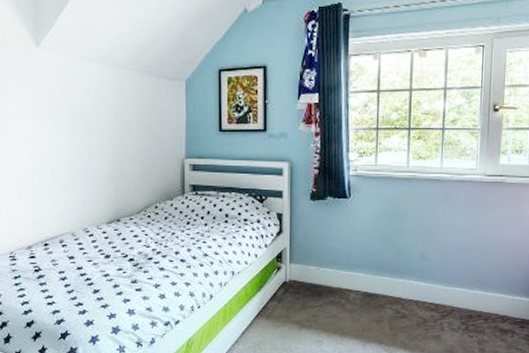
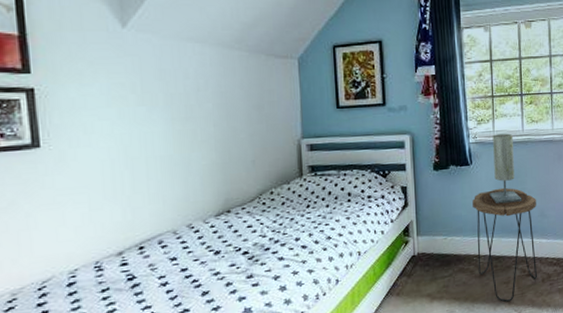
side table: none [348,224,417,341] -> present [472,187,537,302]
table lamp: none [366,168,402,241] -> present [489,133,522,204]

